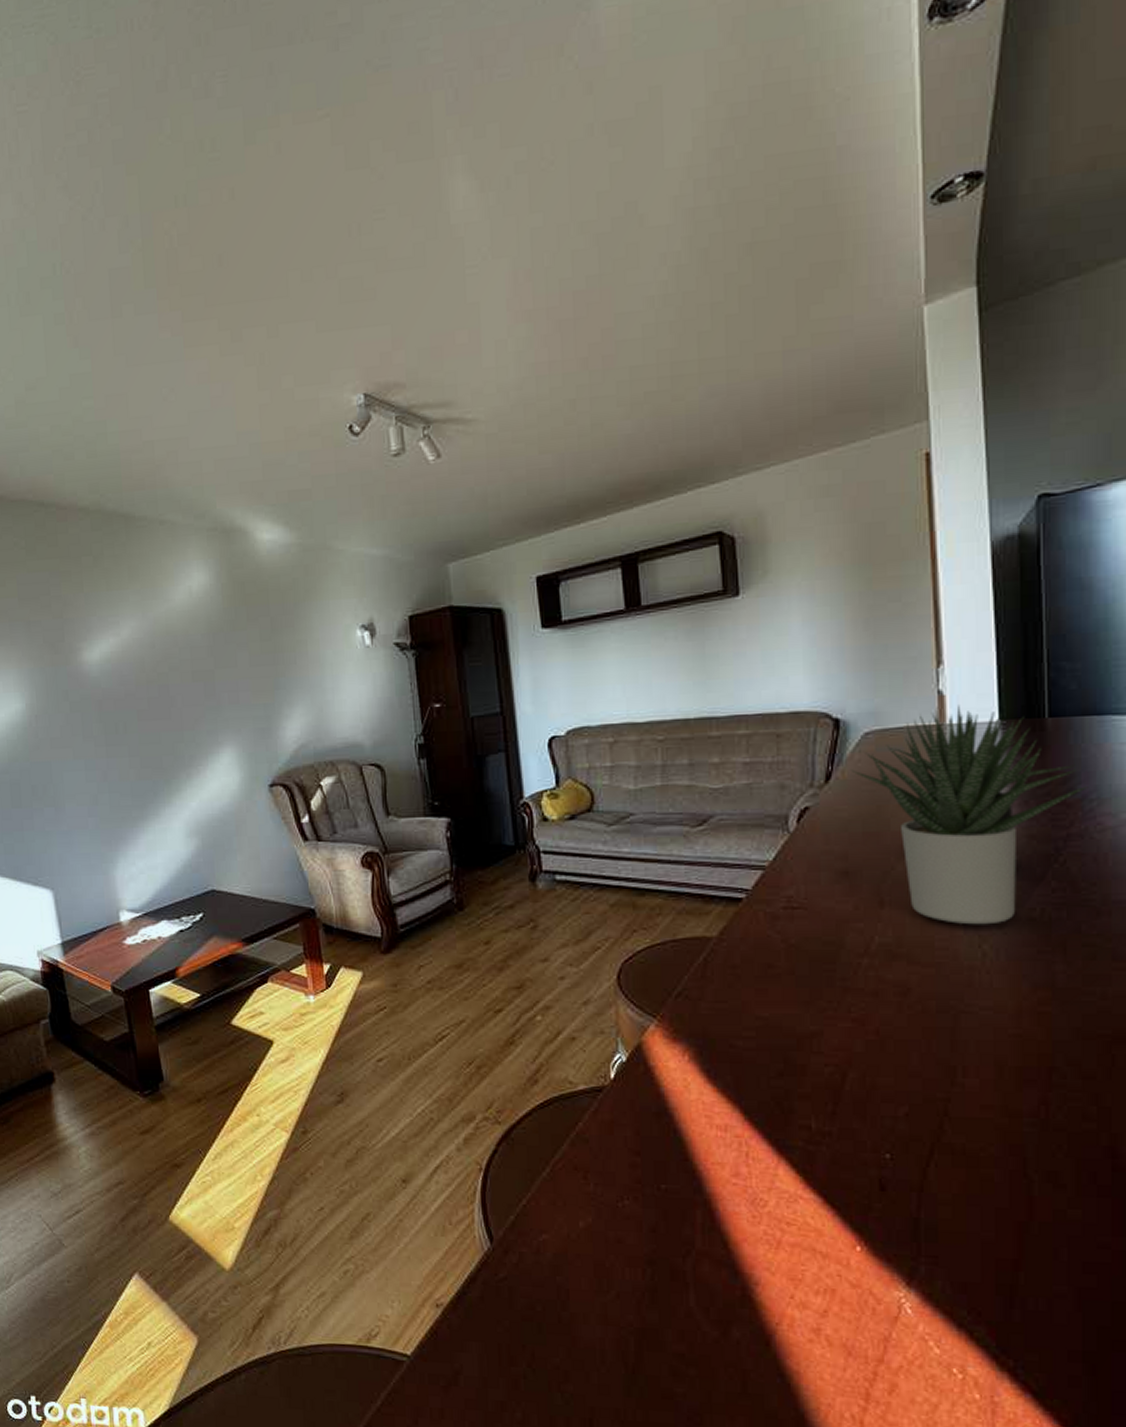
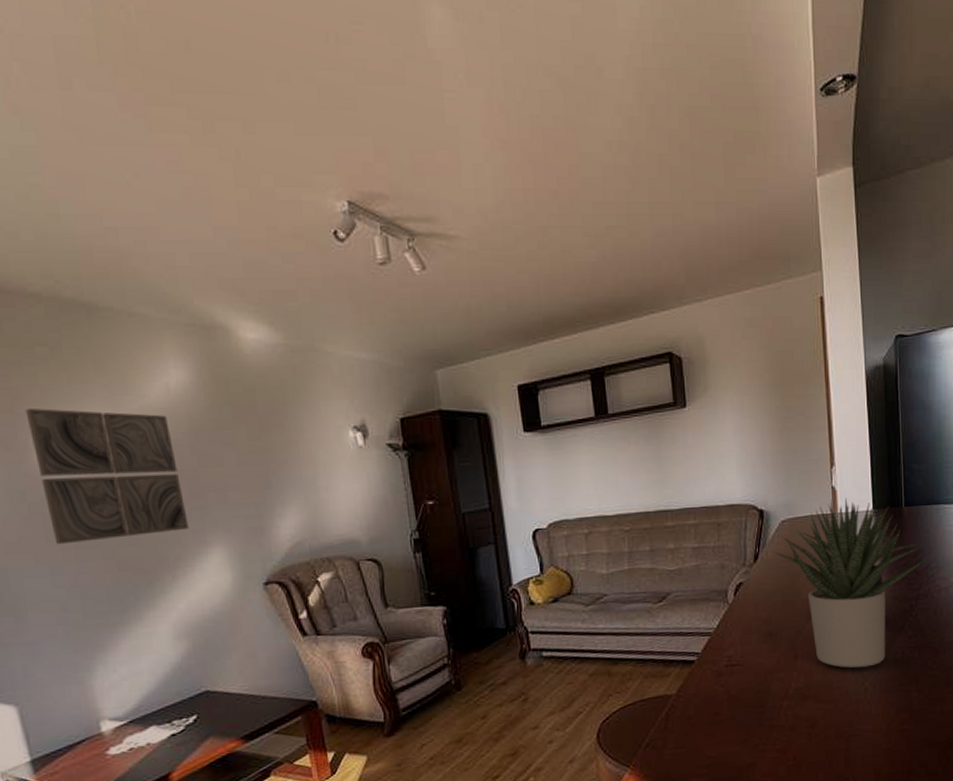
wall art: none [71,613,203,741] -> present [25,407,189,545]

